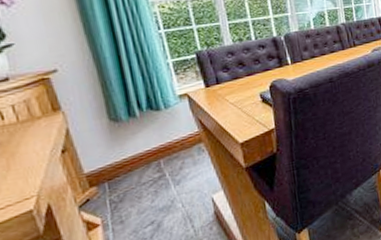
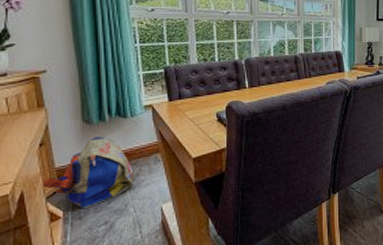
backpack: none [69,133,179,212] -> present [40,136,135,208]

